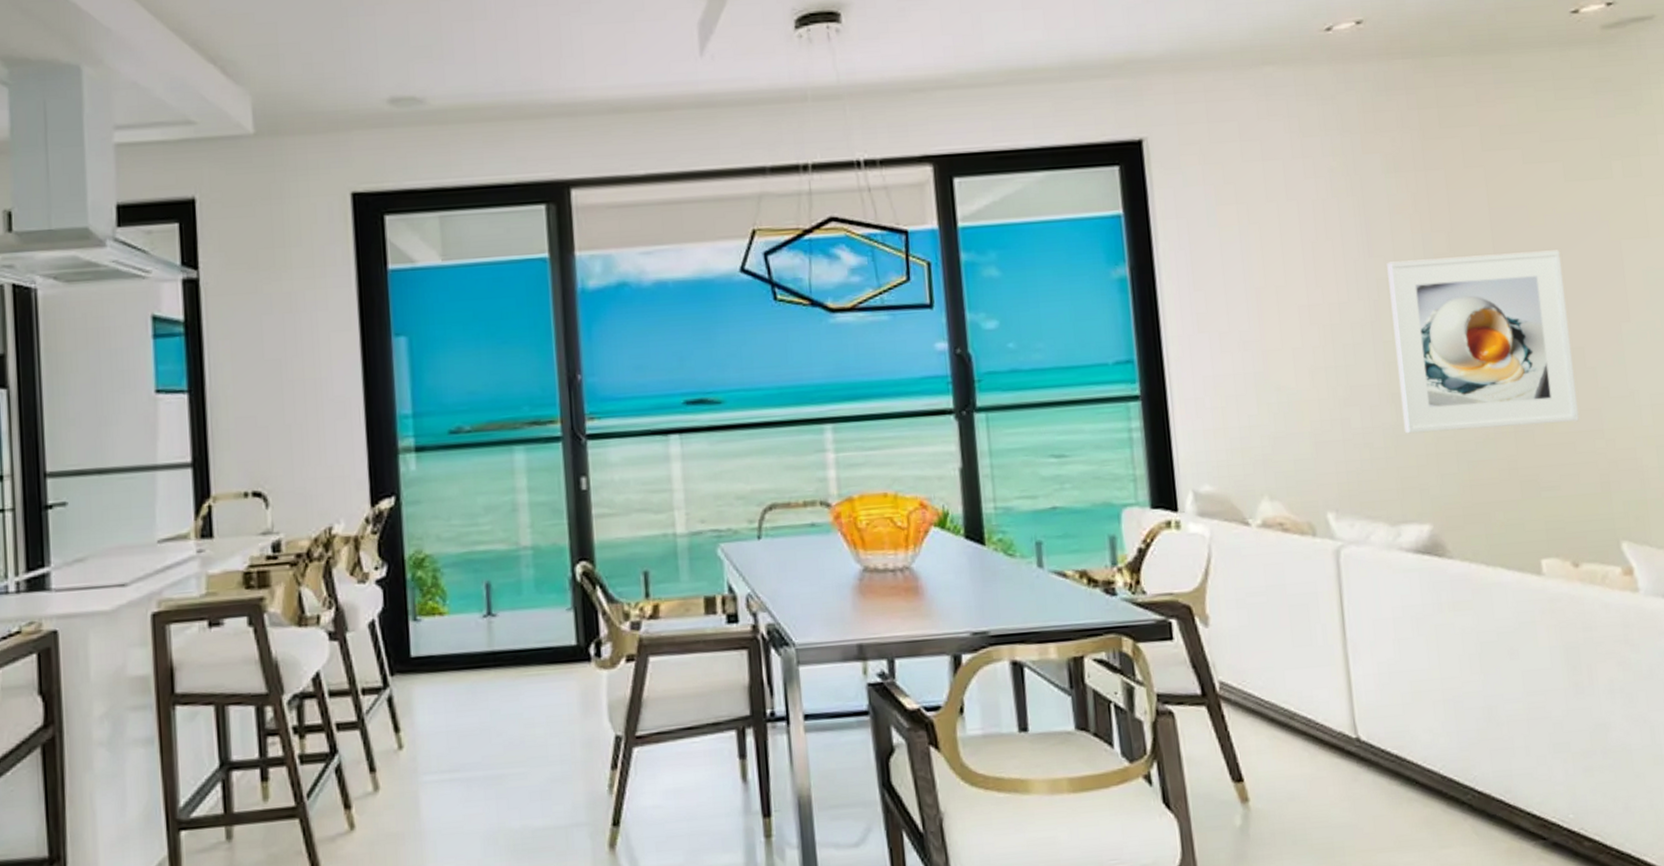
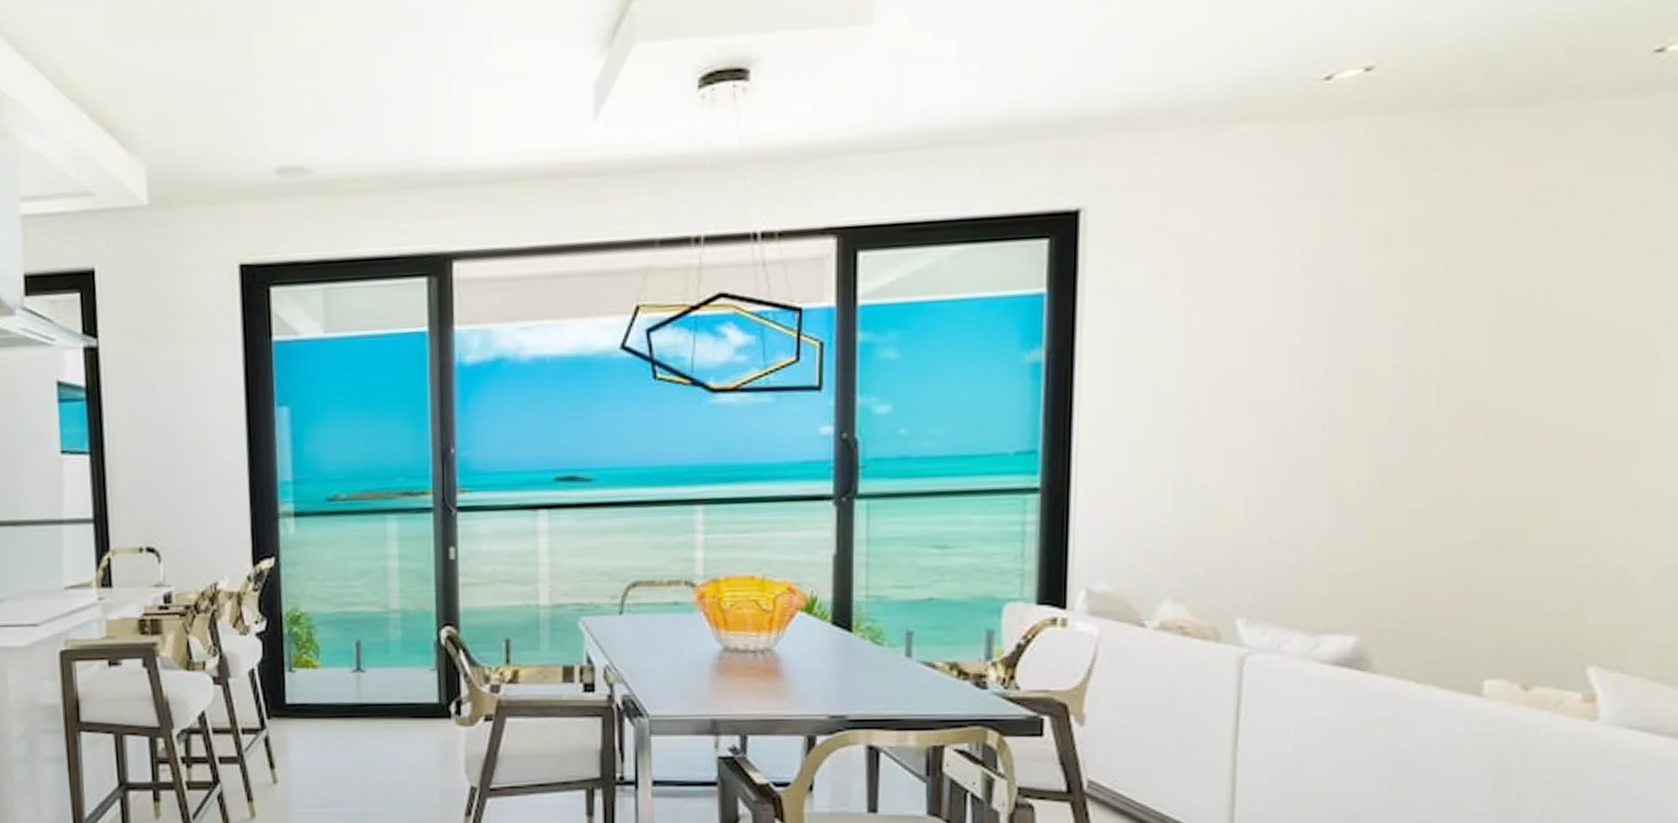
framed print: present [1387,250,1579,434] -> none [1343,339,1578,540]

